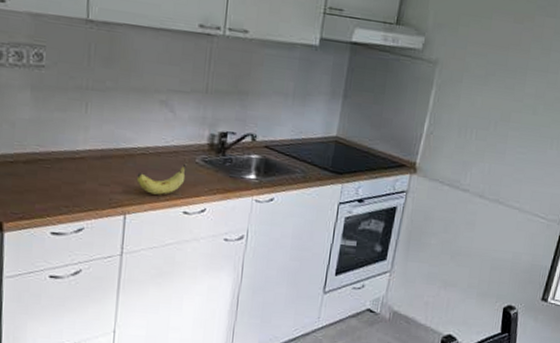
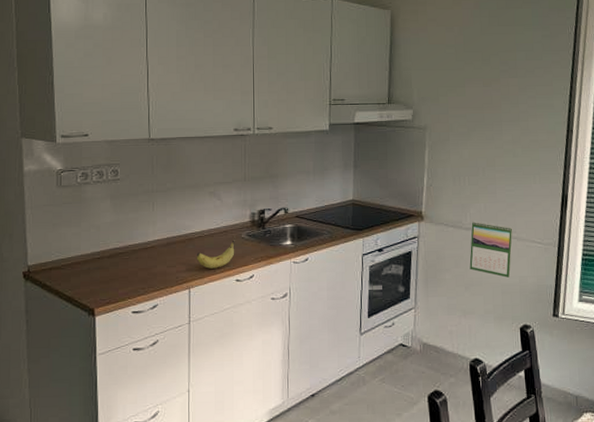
calendar: none [460,182,517,252] -> present [469,221,513,278]

